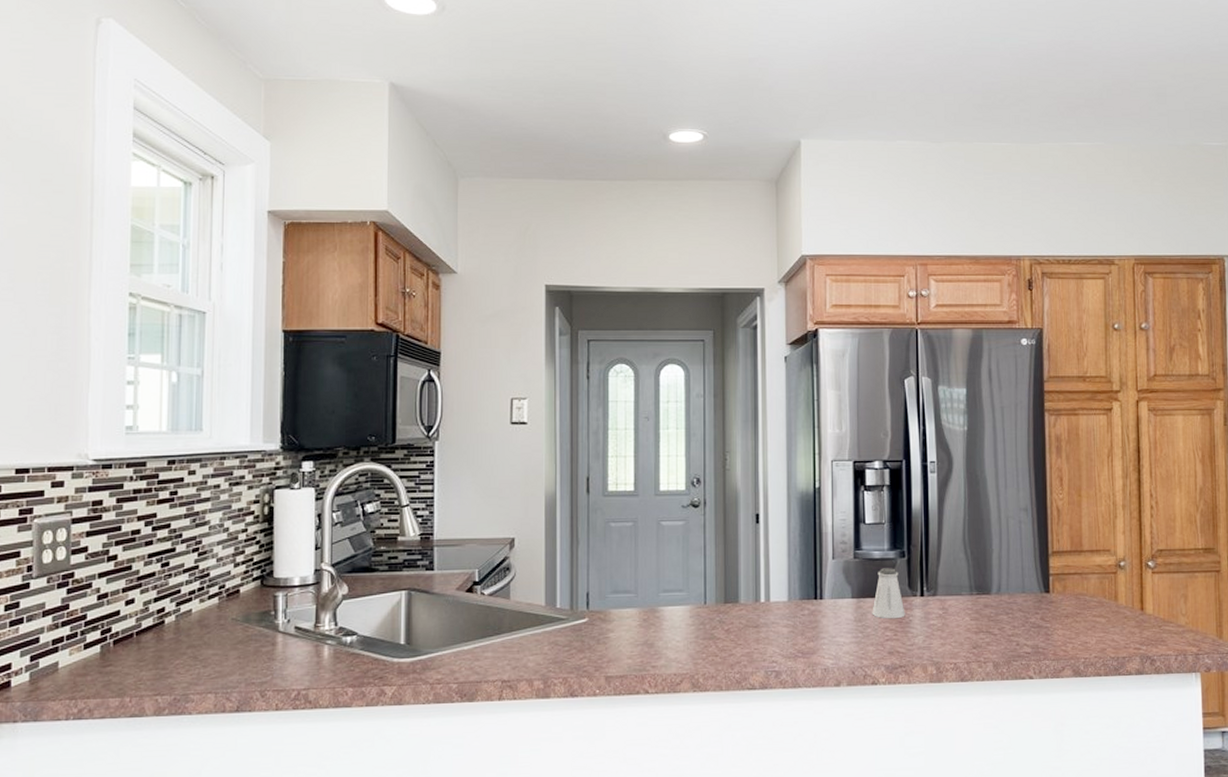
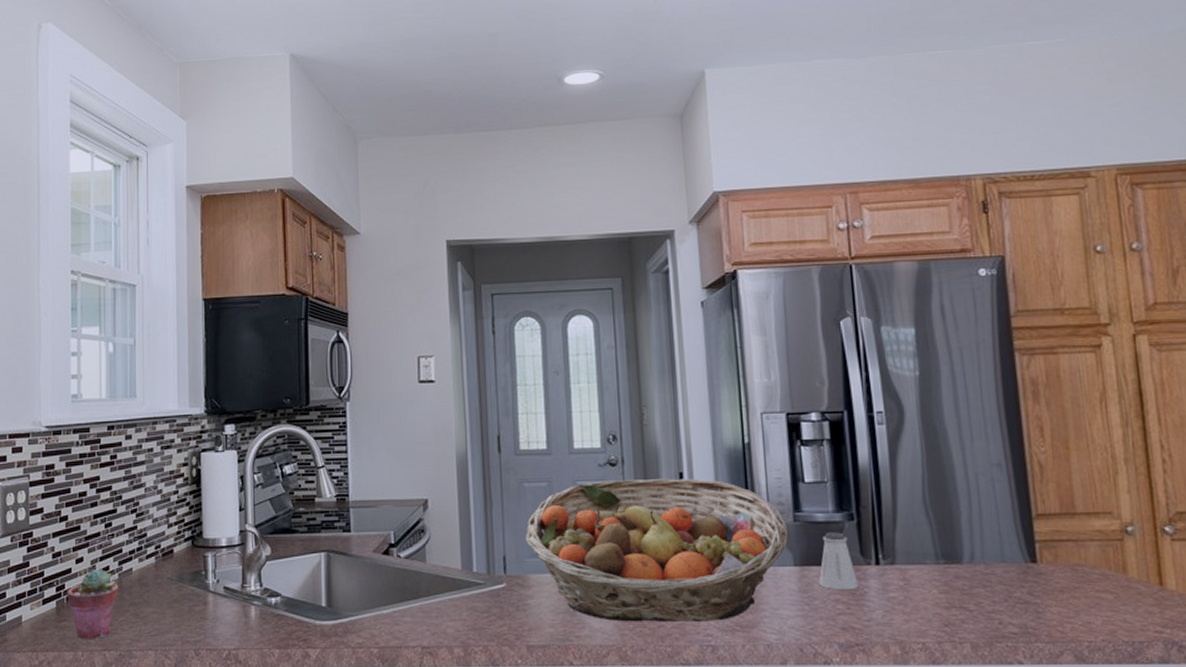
potted succulent: none [113,610,176,684] -> present [67,568,119,639]
fruit basket: none [609,518,849,652] -> present [526,478,789,622]

